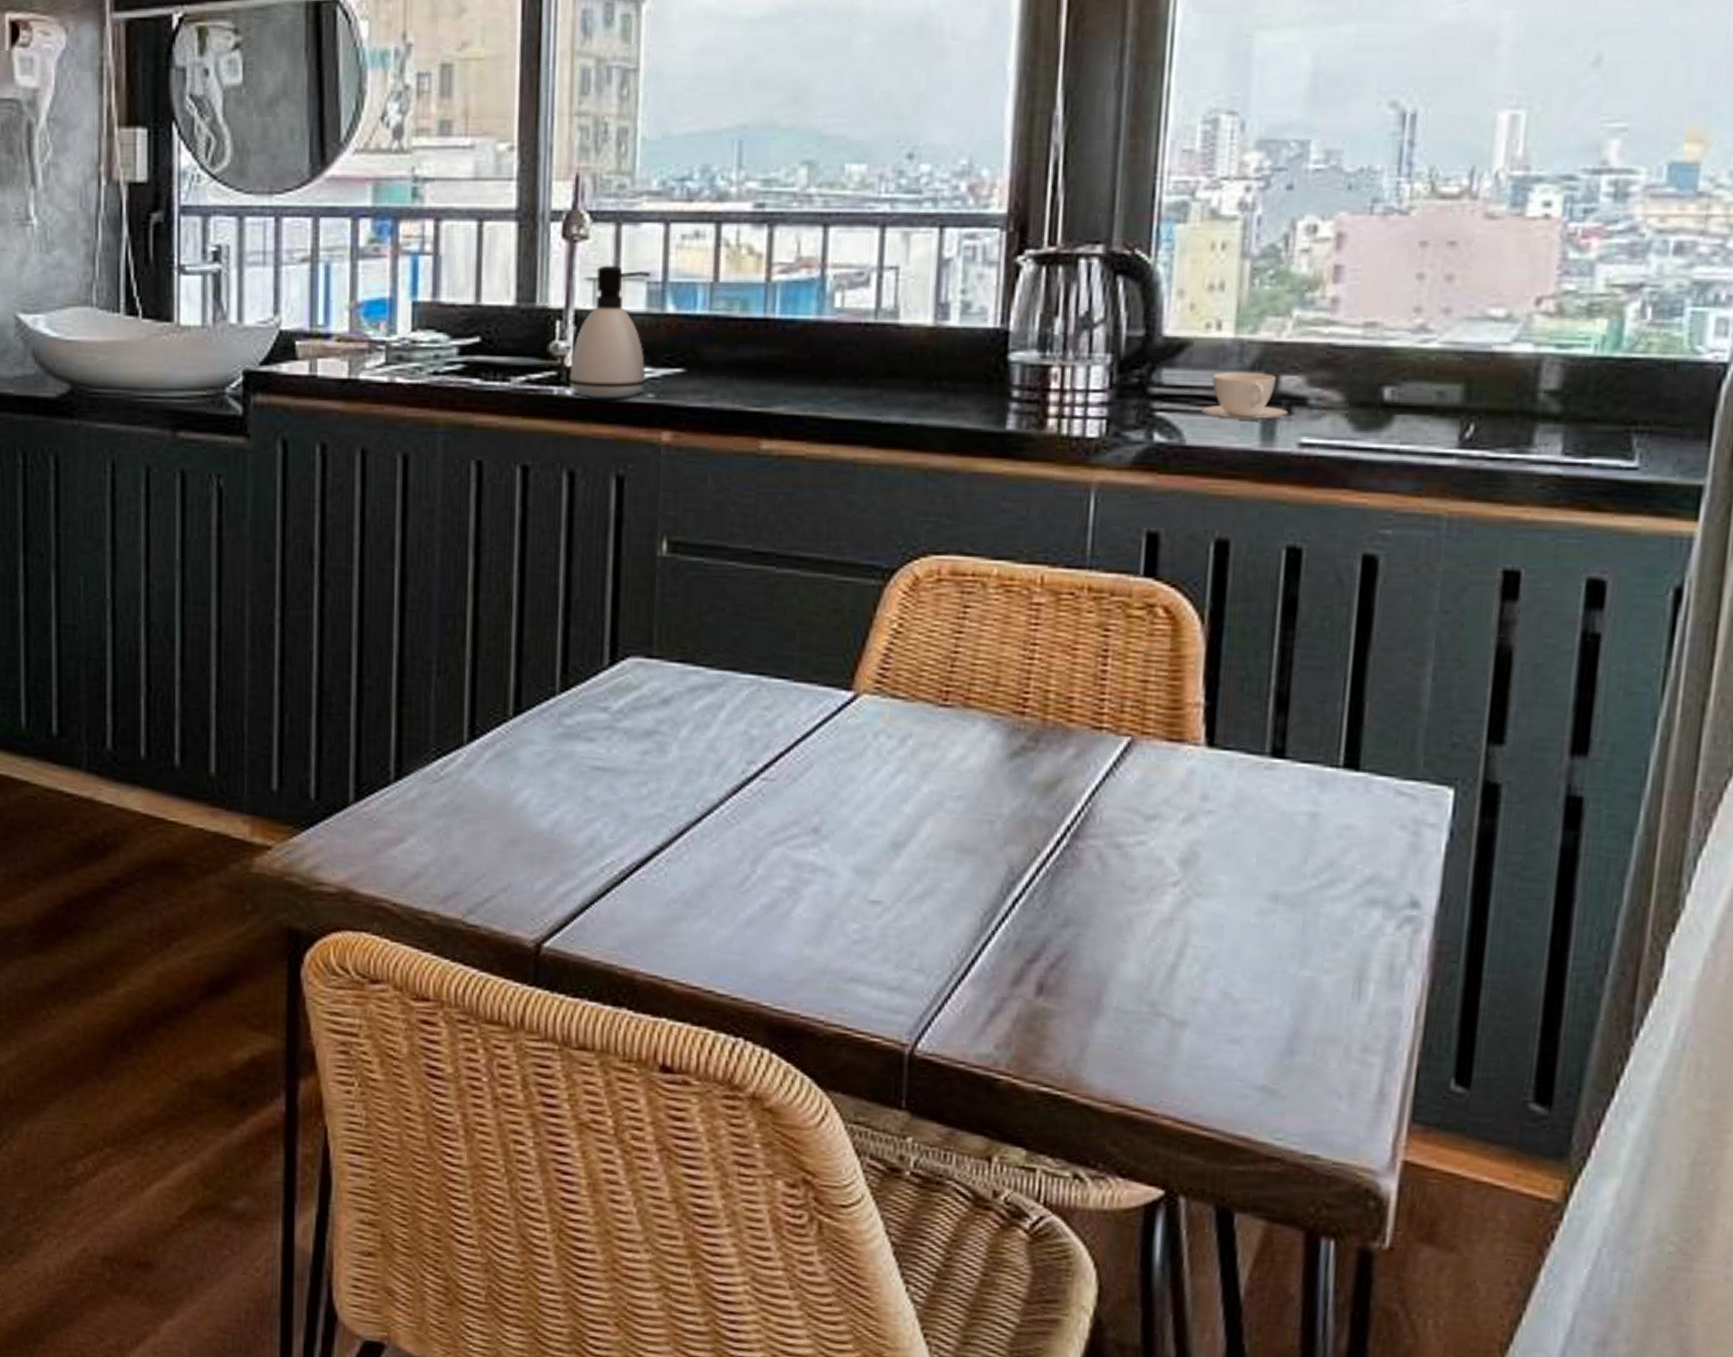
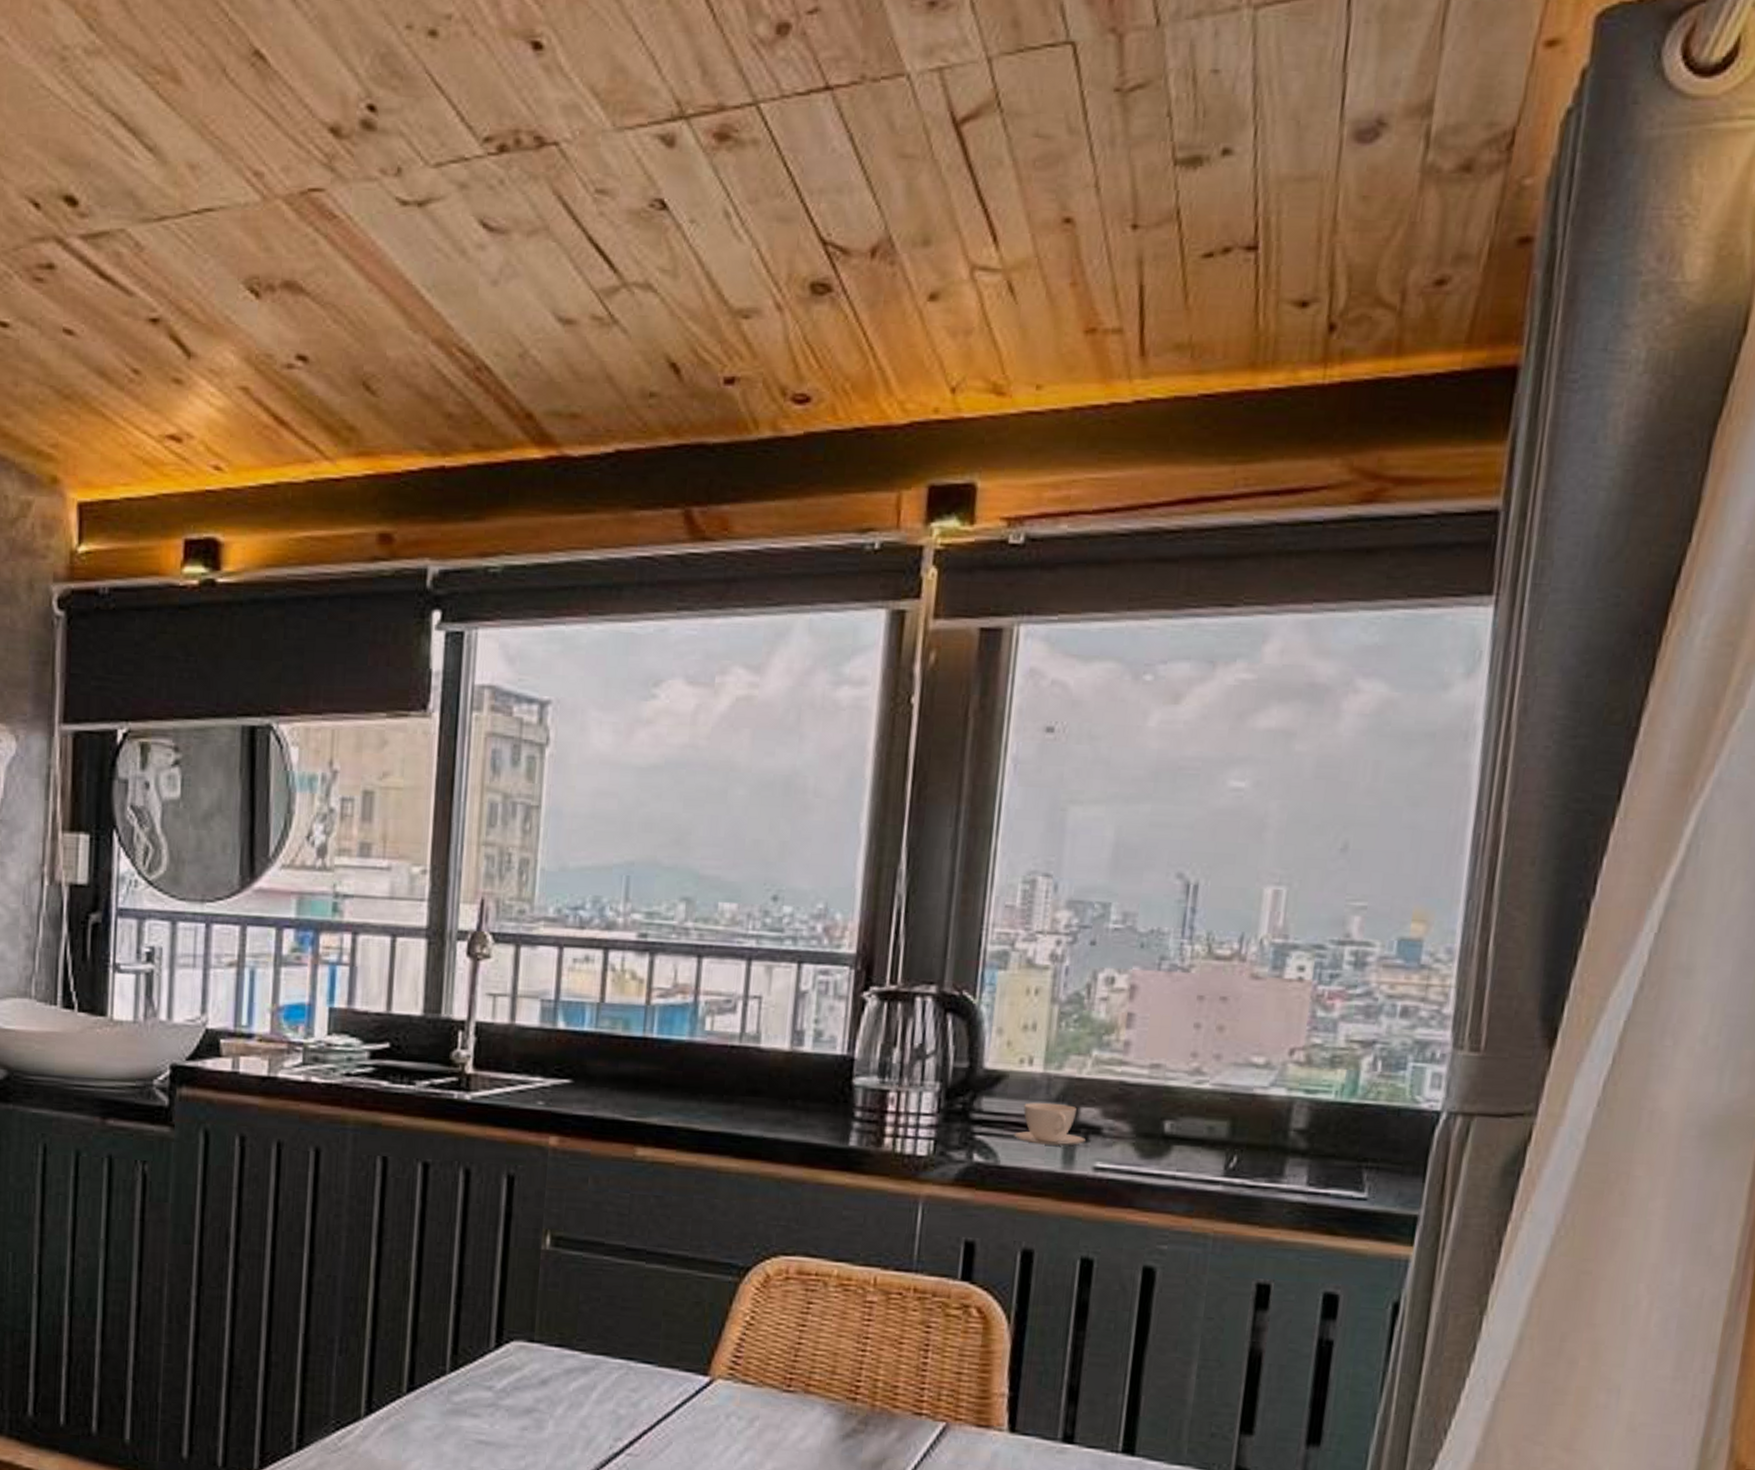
soap dispenser: present [569,265,650,403] -> none [468,982,544,1109]

